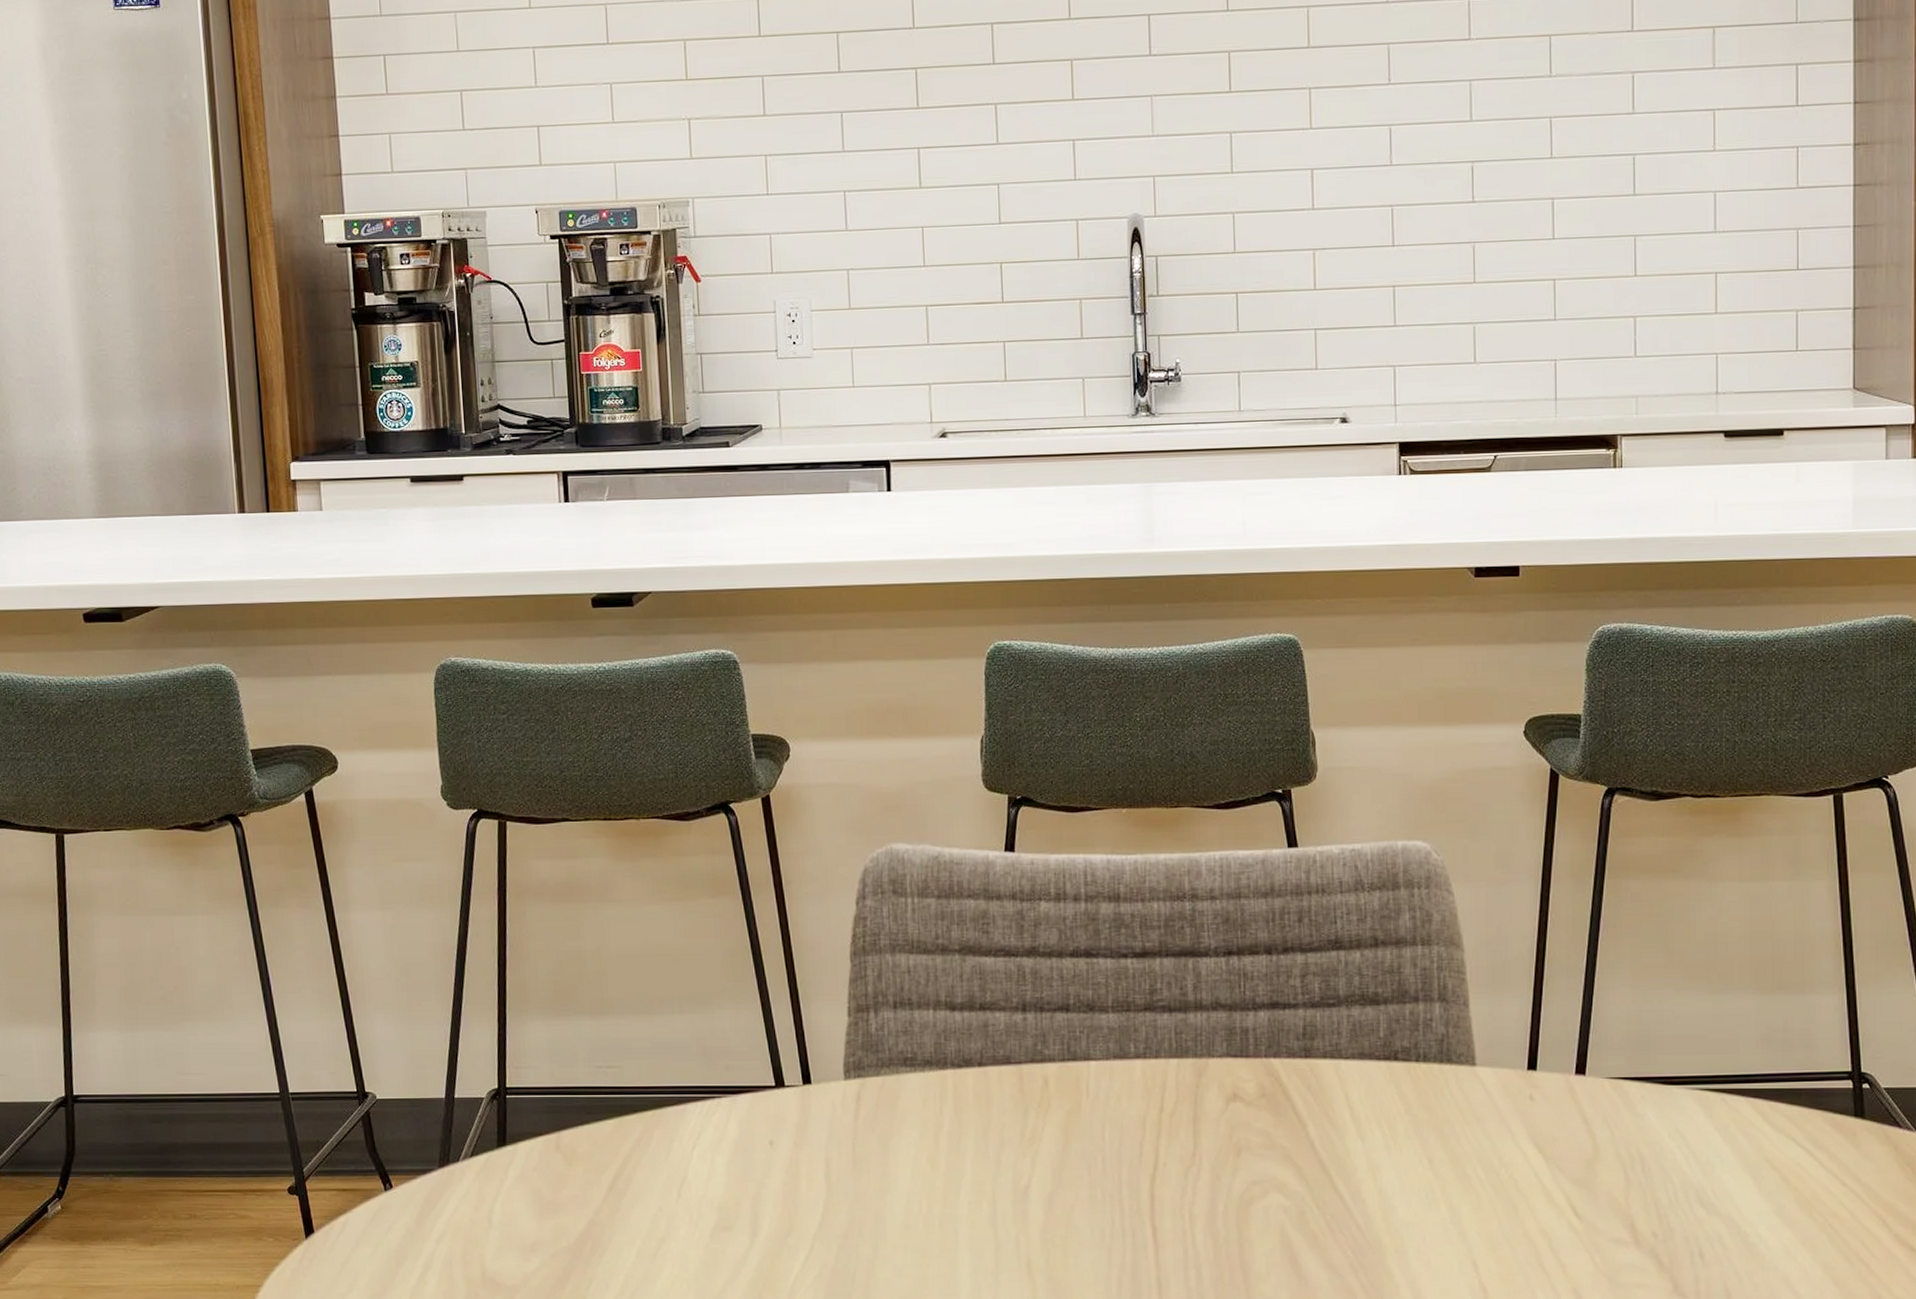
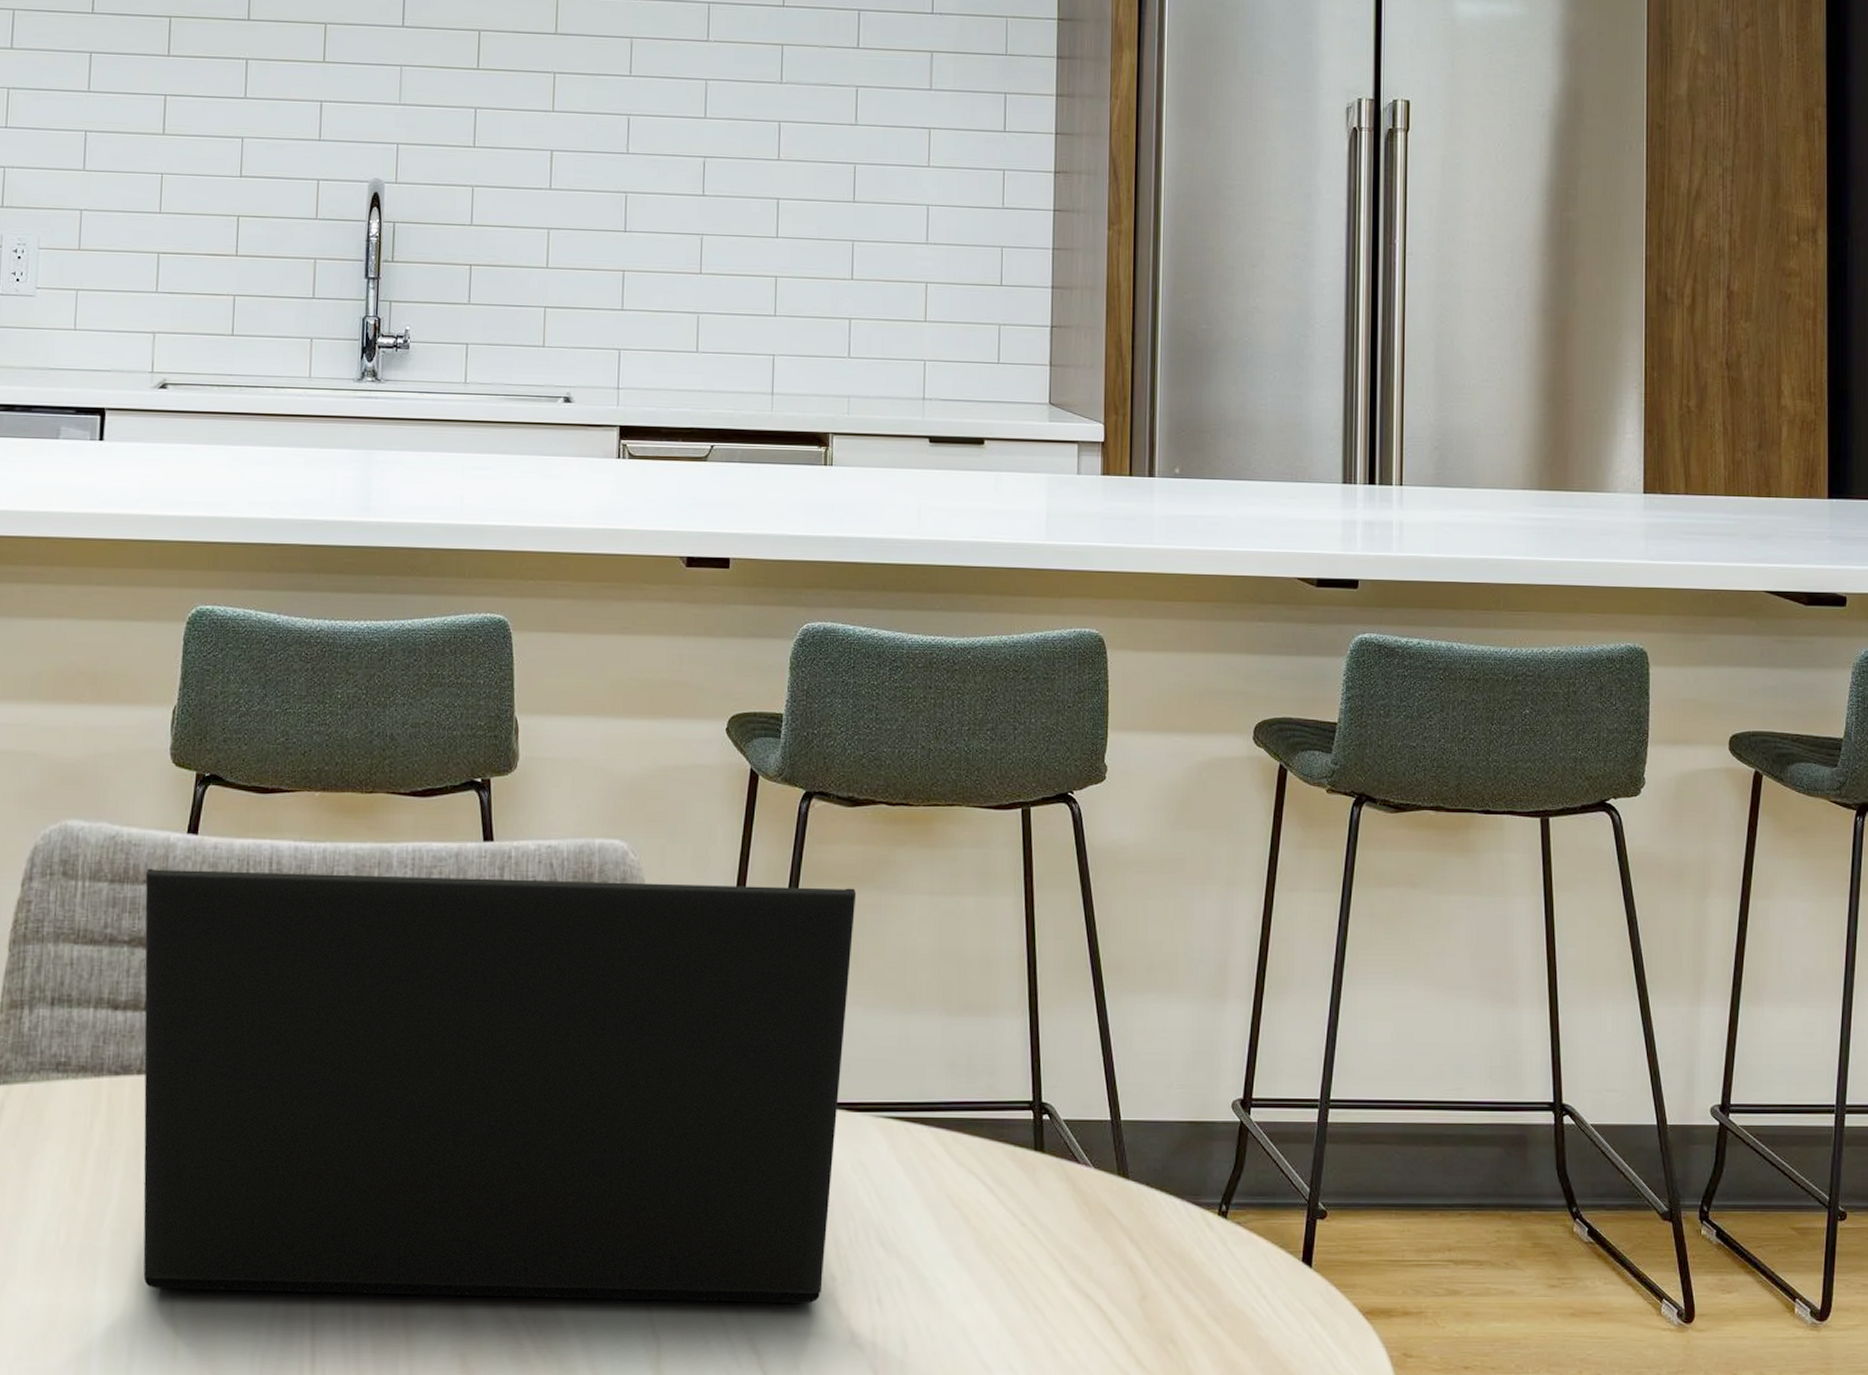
laptop: none [969,877,1664,1258] -> present [143,868,857,1303]

